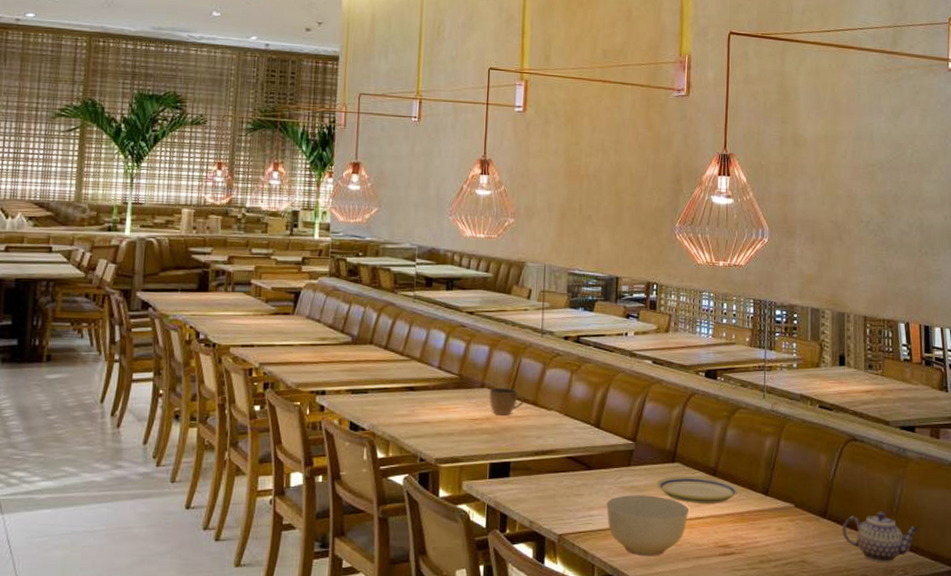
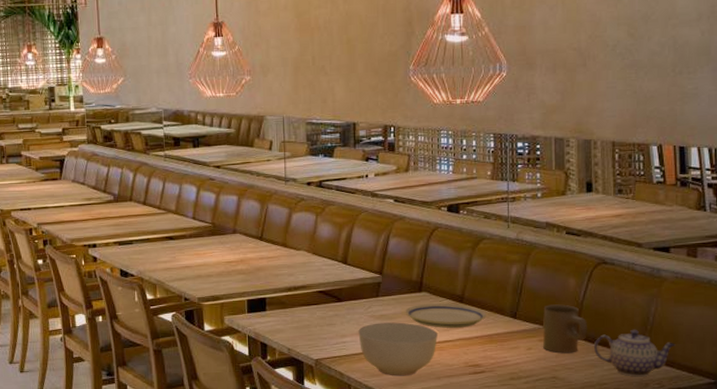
cup: present [489,387,524,417] -> none [241,232,274,258]
cup: none [793,482,837,535] -> present [543,304,587,354]

